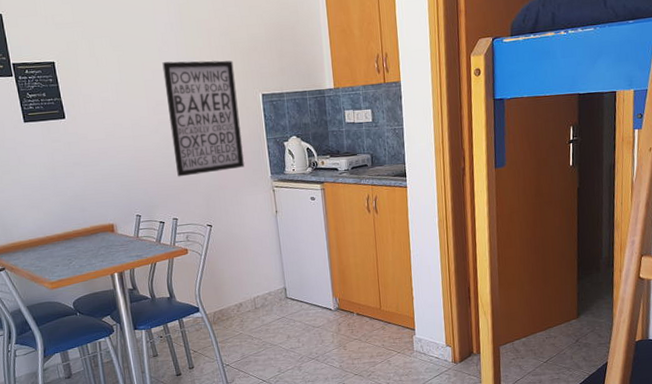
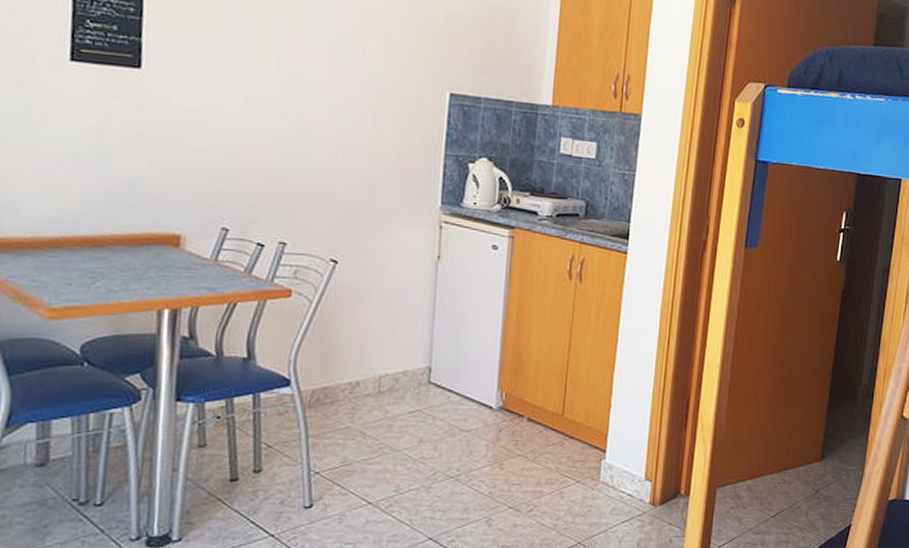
wall art: present [162,60,244,177] -> none [300,21,418,188]

